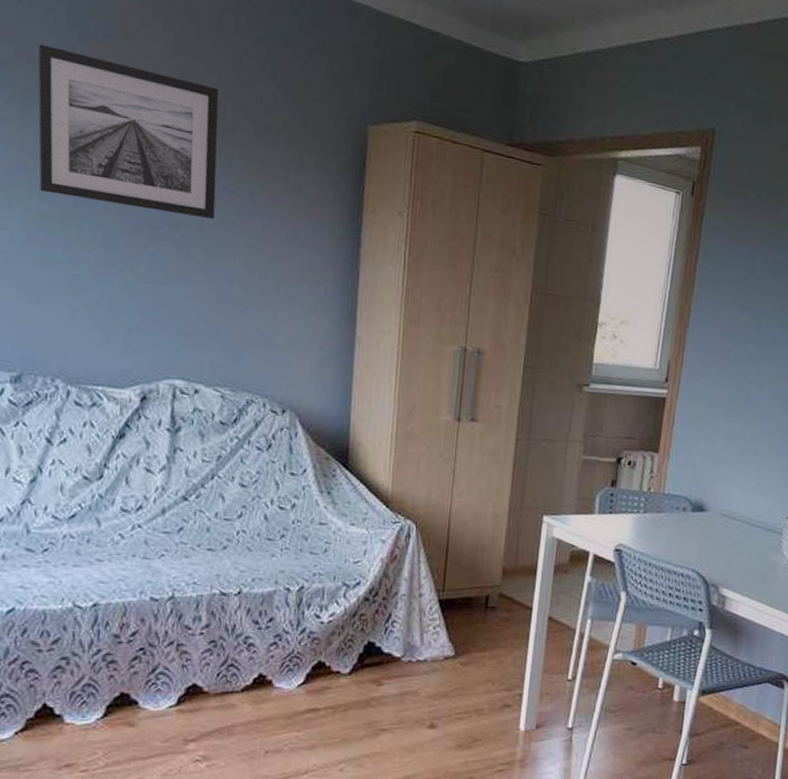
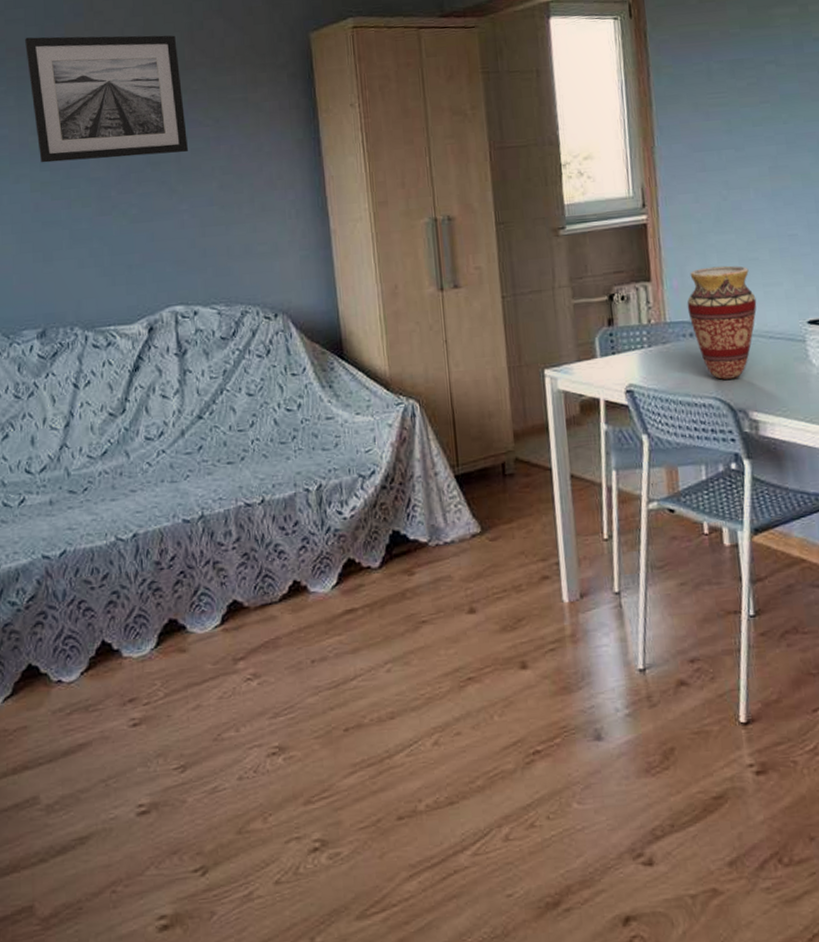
vase: none [685,450,749,556] -> present [687,265,757,380]

